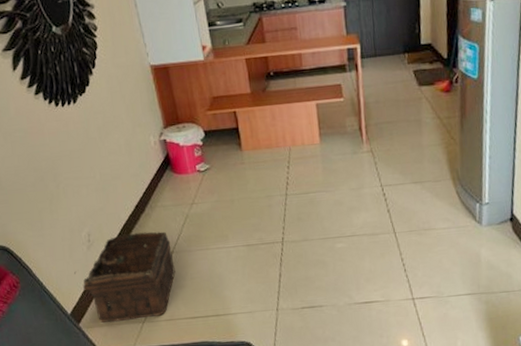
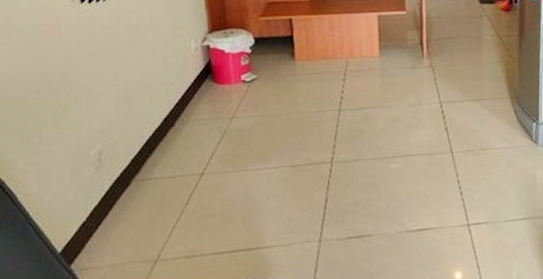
basket: present [74,231,176,323] -> none [74,149,203,263]

